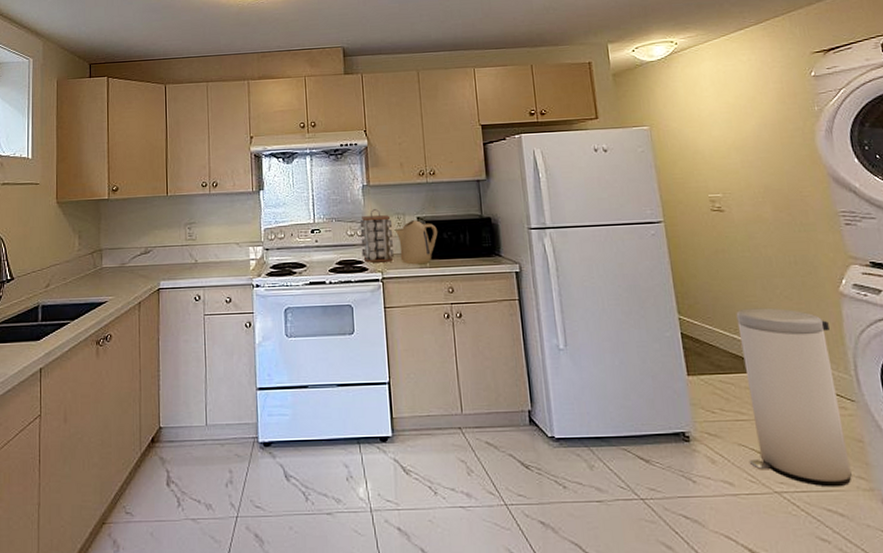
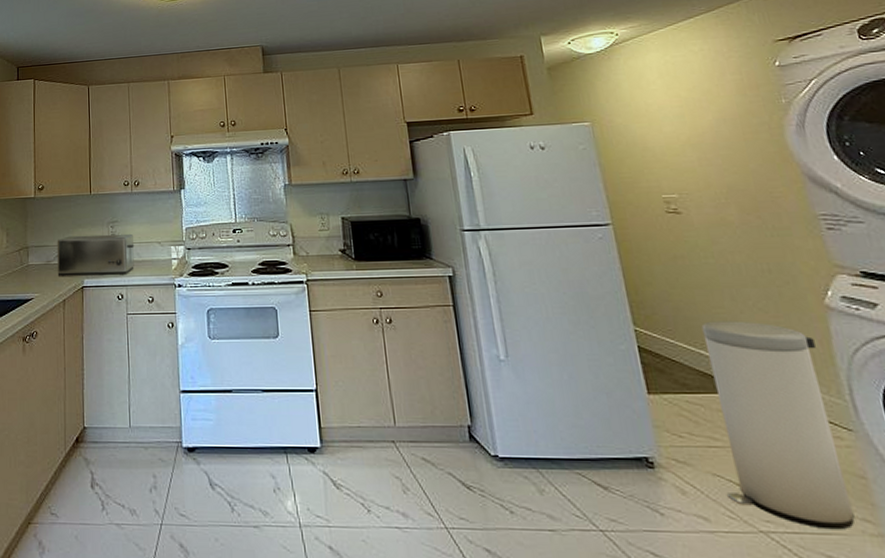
toaster: none [132,235,212,280] -> present [57,233,135,277]
spice rack: present [359,209,394,263] -> none [282,209,318,264]
kettle: present [396,220,438,265] -> none [320,221,365,267]

